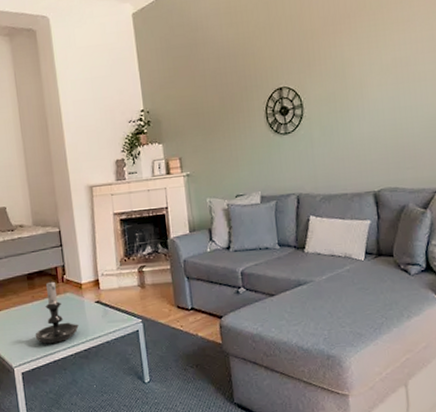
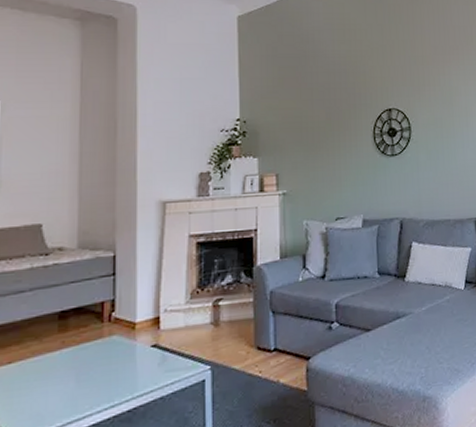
candle holder: present [35,279,79,344] -> none [58,318,124,406]

